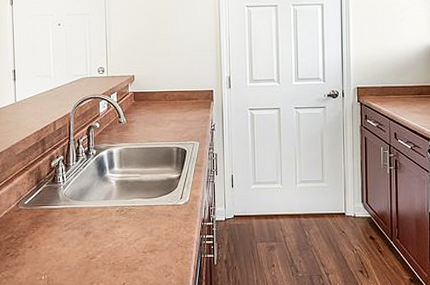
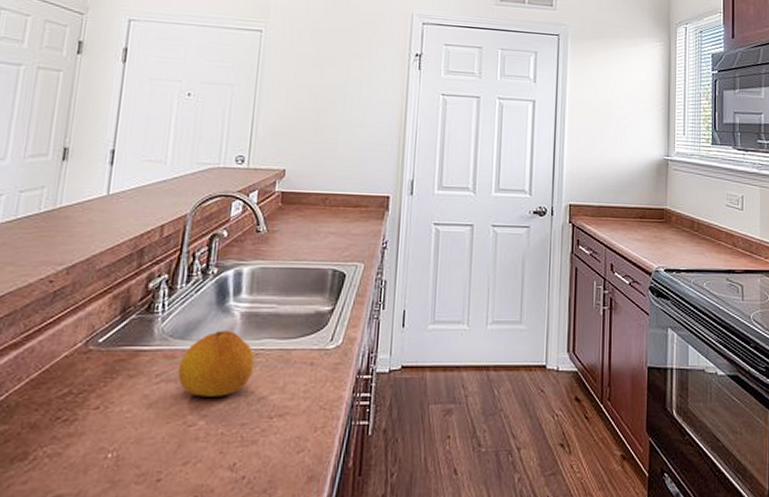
fruit: none [78,193,129,239] -> present [177,330,255,397]

